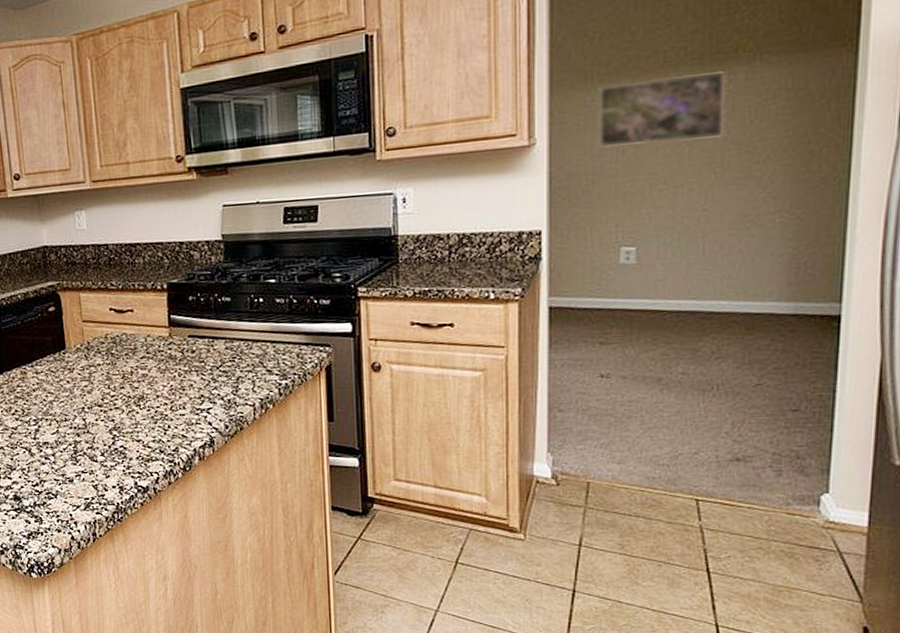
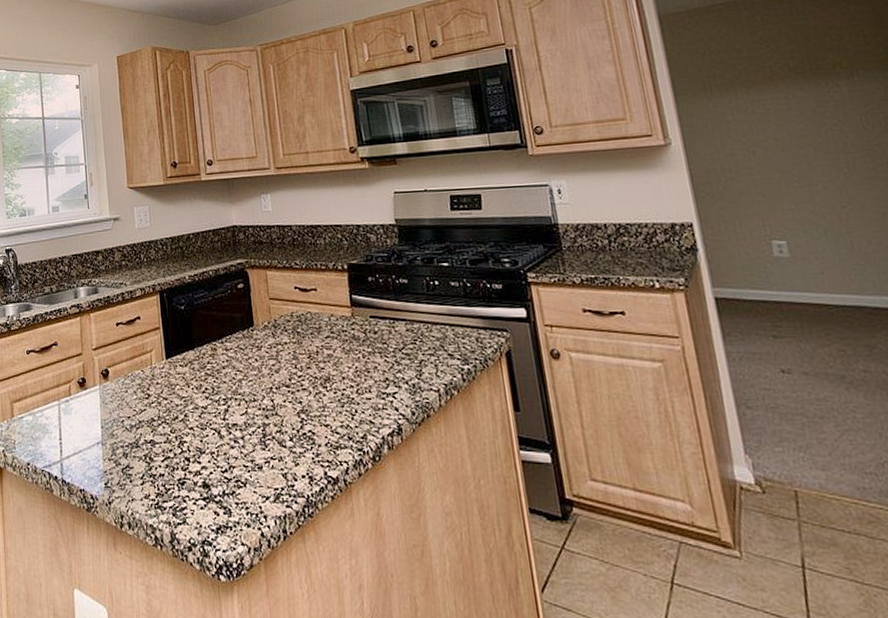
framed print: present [598,71,727,147] -> none [718,84,843,148]

